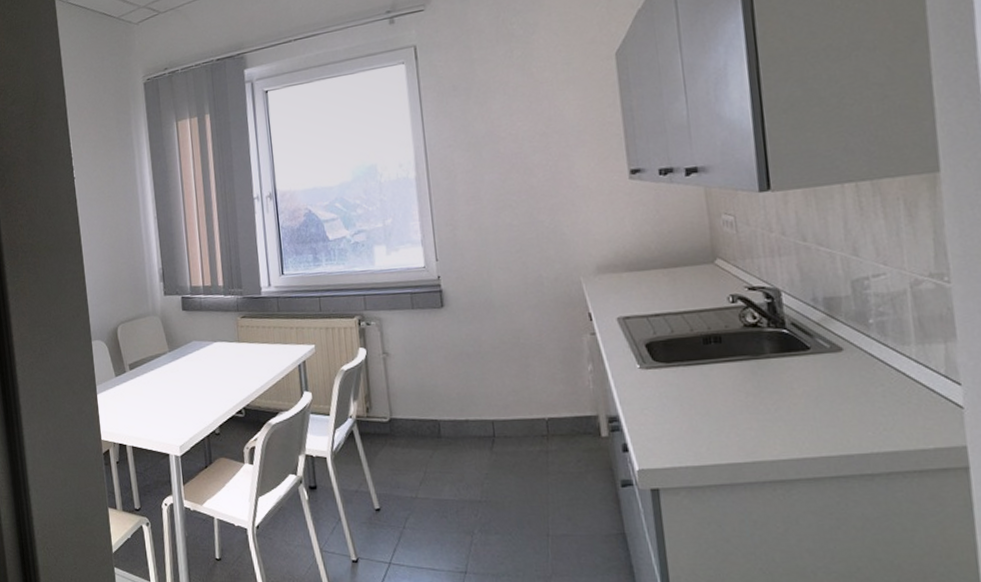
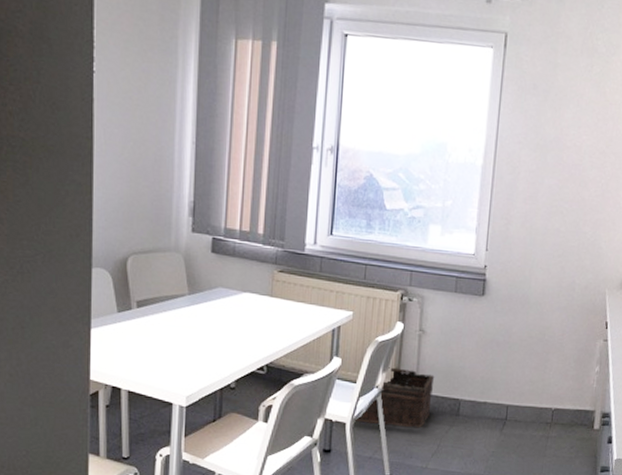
basket: none [334,395,410,456] -> present [354,367,435,428]

